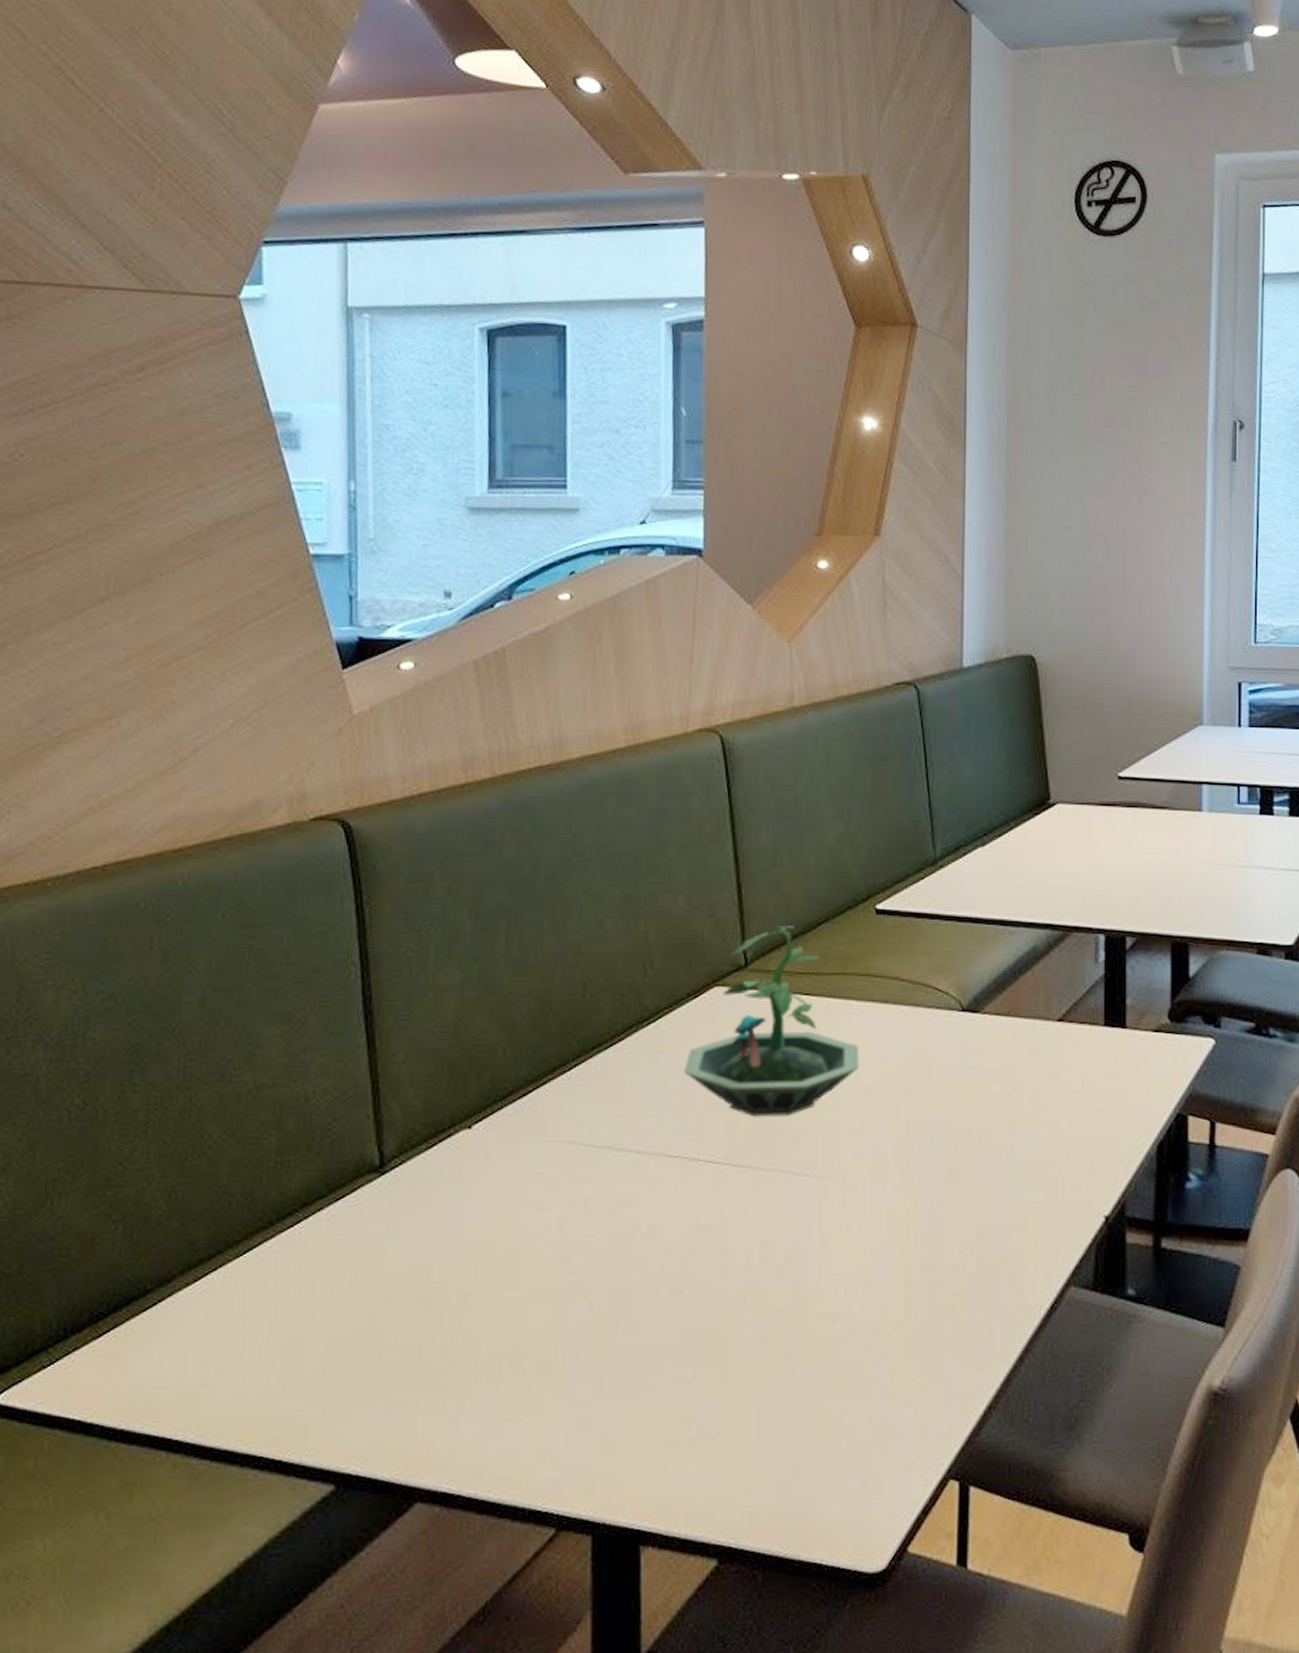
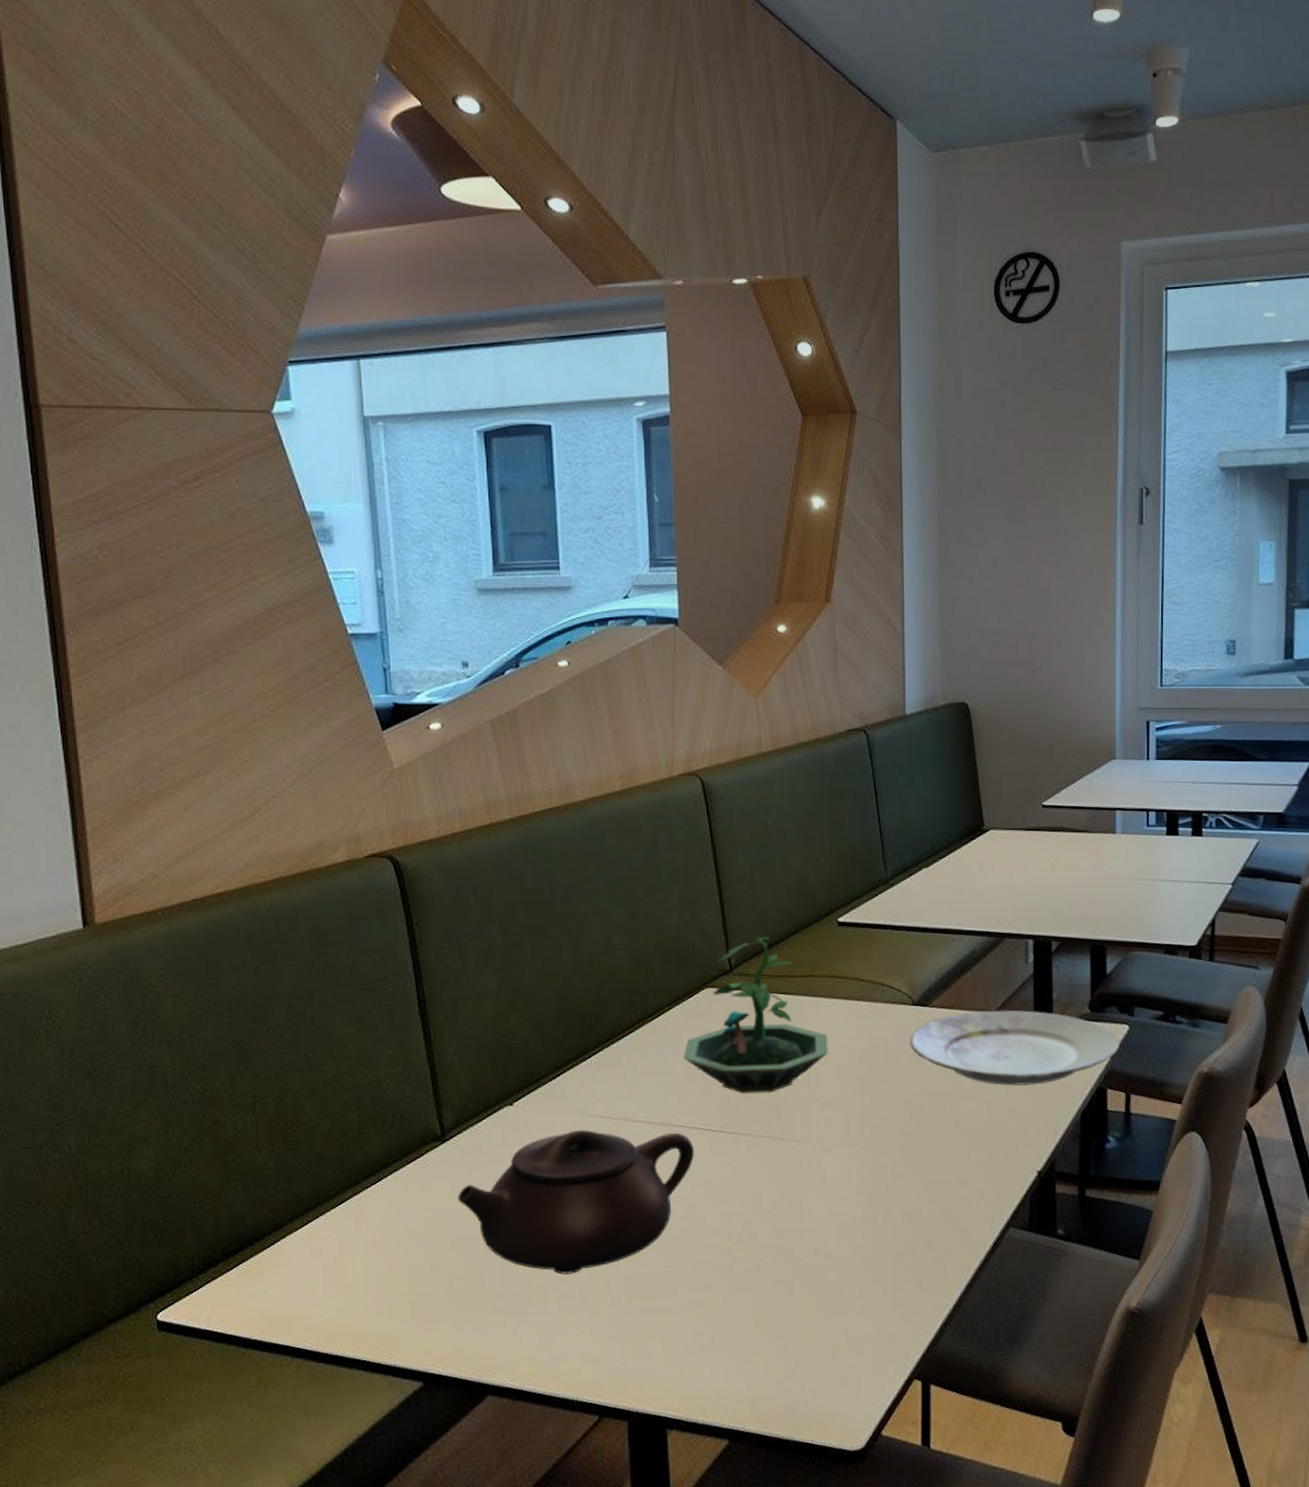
teapot: none [394,1160,691,1346] -> present [457,1130,694,1275]
plate: none [957,1018,1203,1111] -> present [910,1010,1120,1086]

